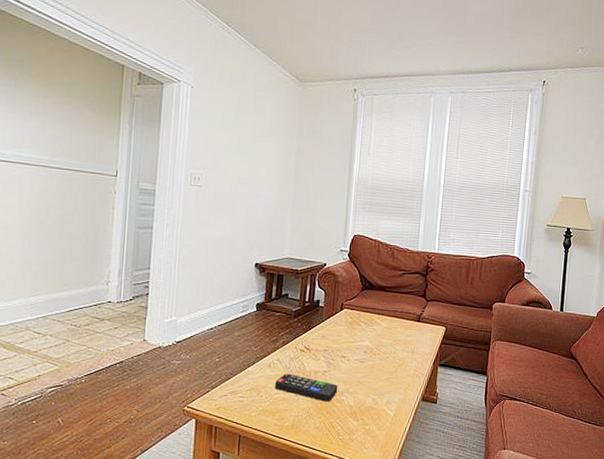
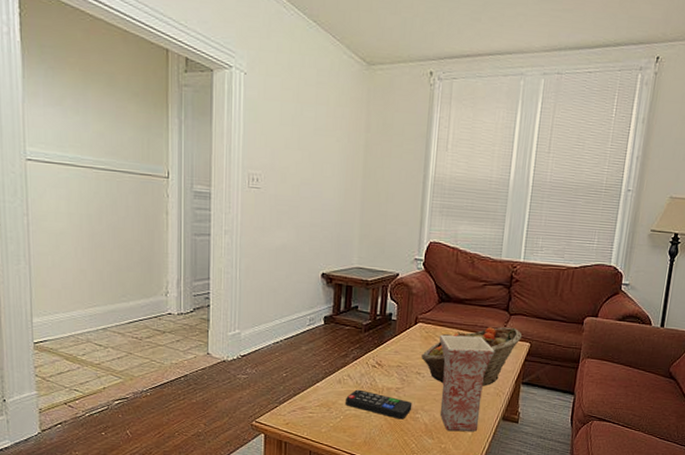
fruit basket: none [347,312,439,368] -> present [421,327,523,386]
vase: none [363,319,414,413] -> present [439,334,495,432]

